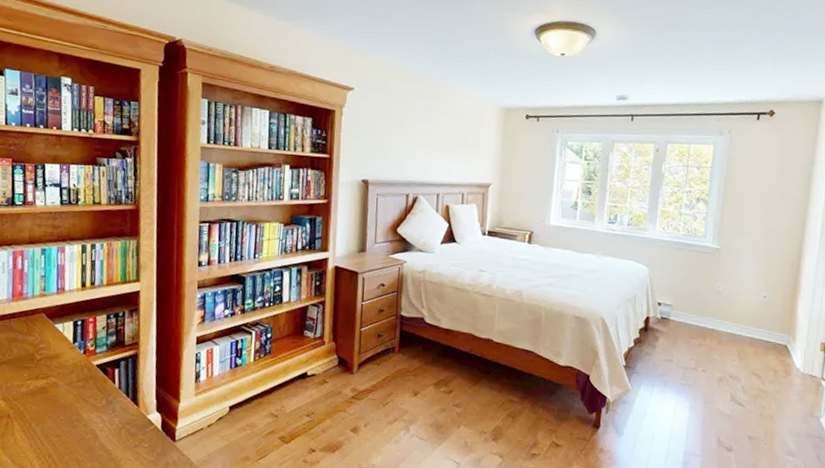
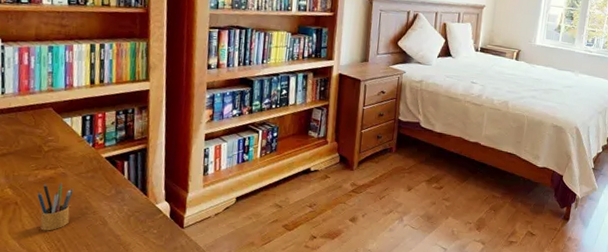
pencil box: none [29,393,65,446] -> present [37,183,74,231]

